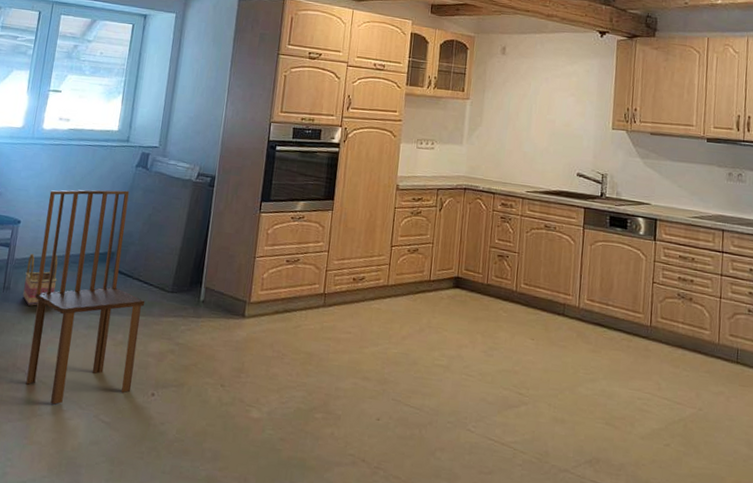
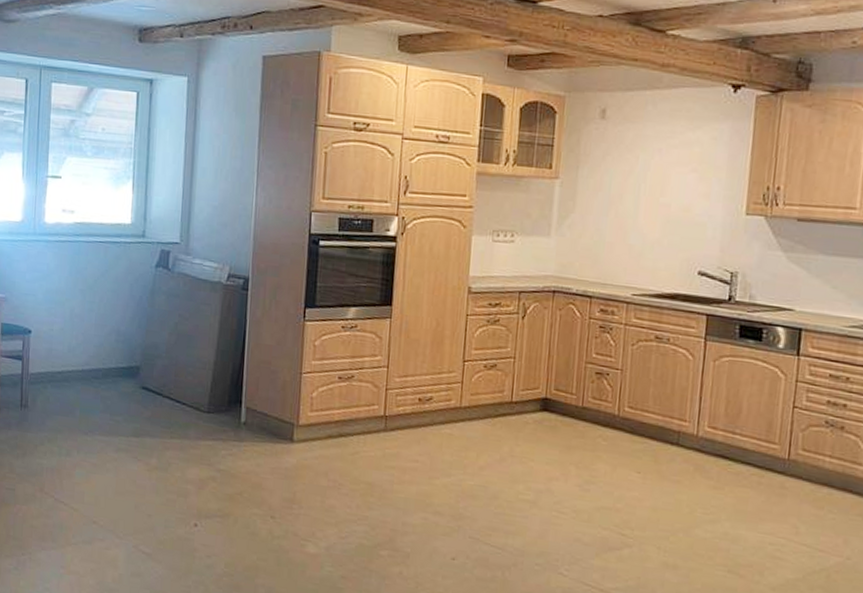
basket: present [22,253,58,306] -> none [43,367,79,426]
dining chair: present [26,190,145,405] -> none [56,294,179,533]

